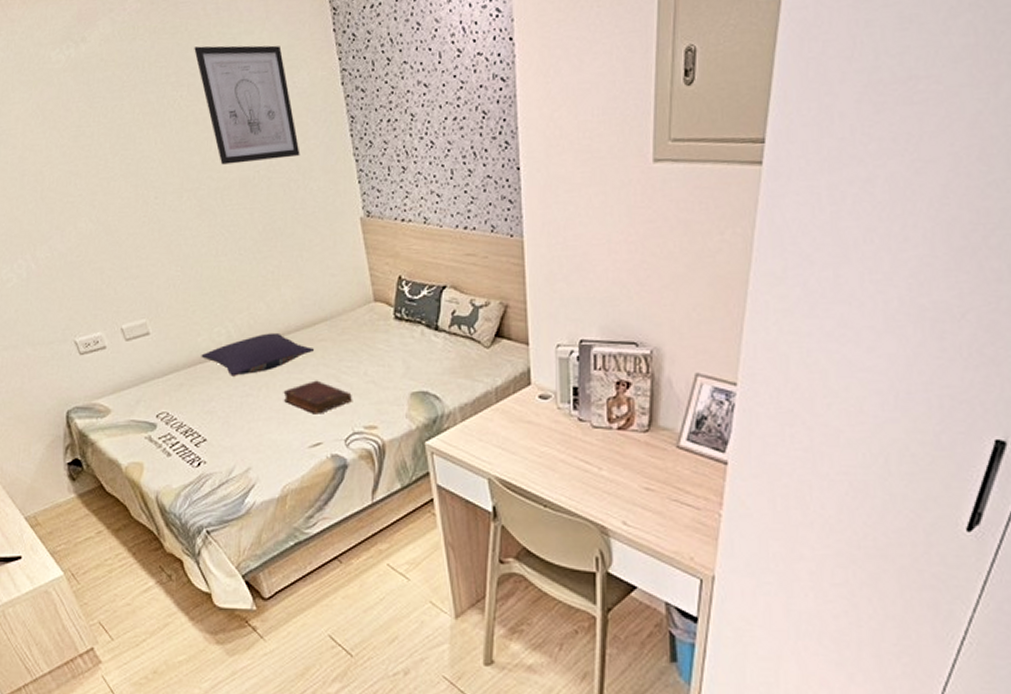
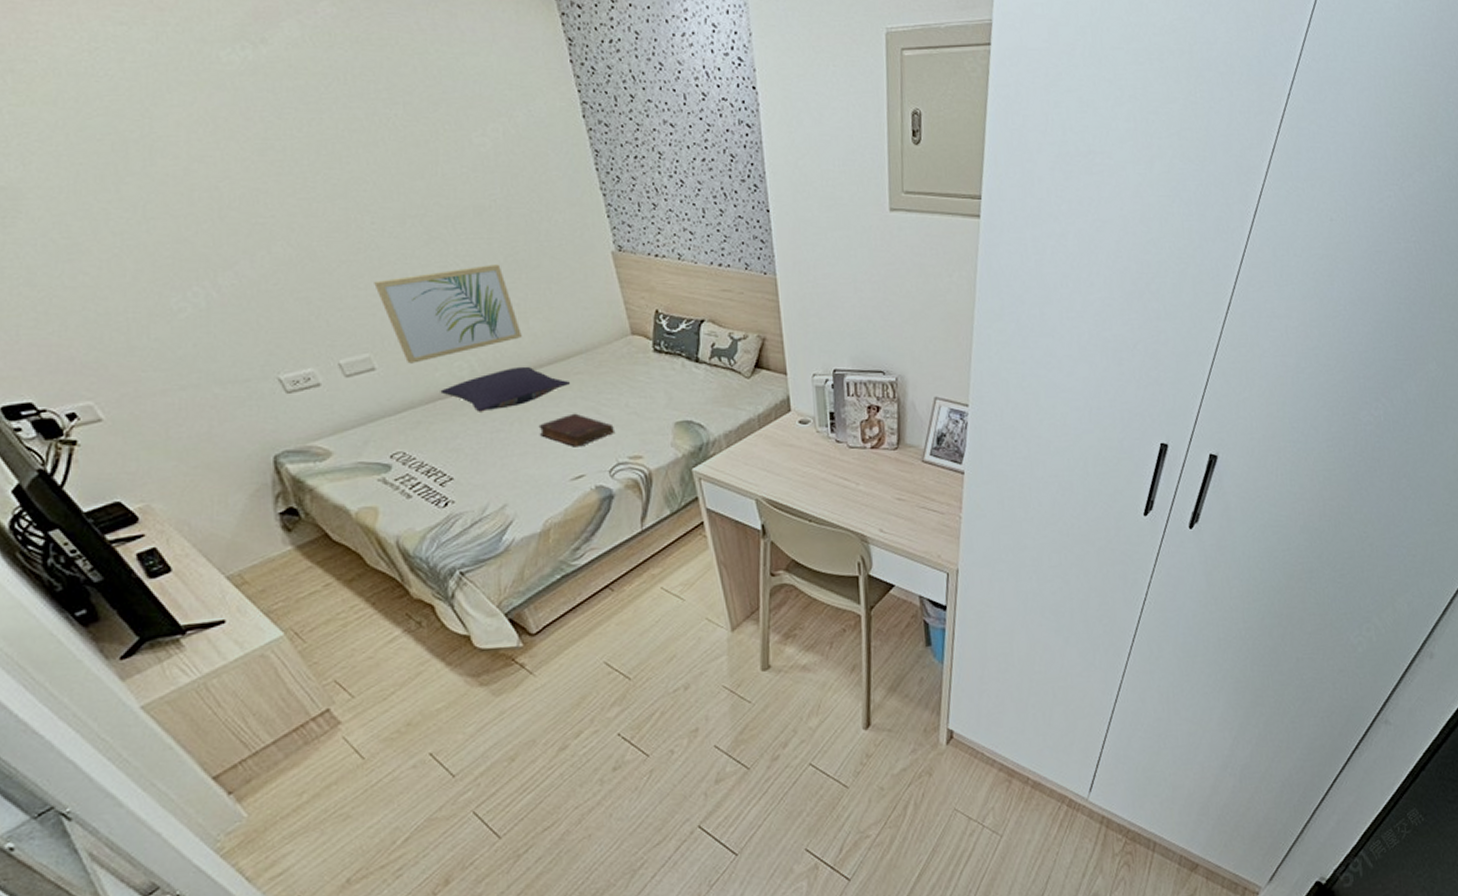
wall art: none [154,233,274,329] -> present [374,264,522,364]
wall art: present [194,45,300,165] -> none [408,63,542,191]

